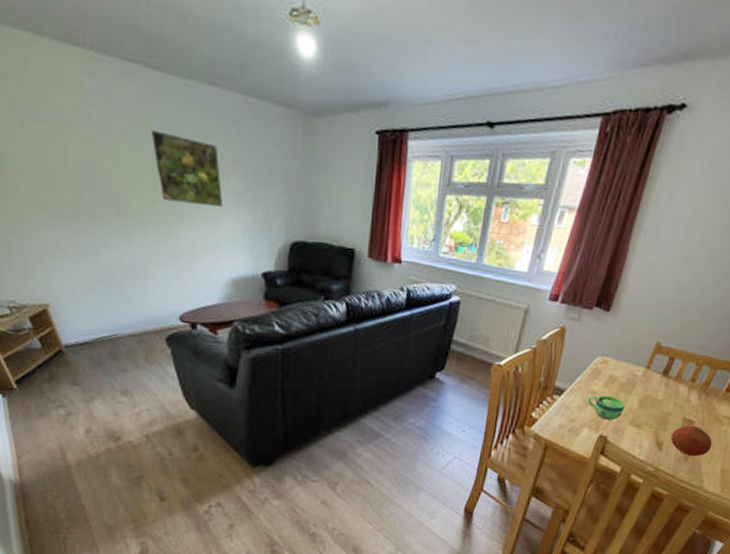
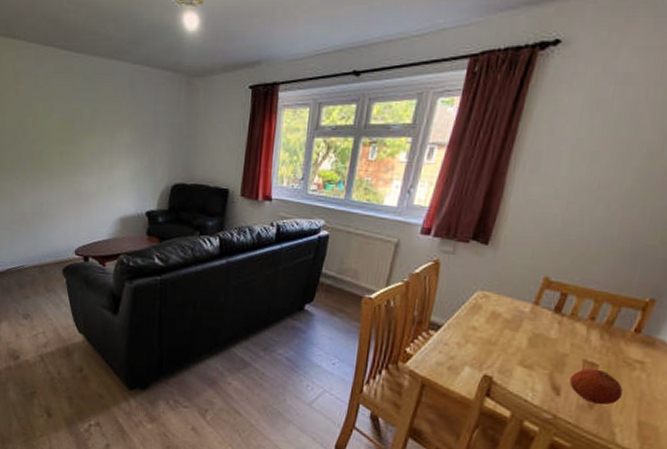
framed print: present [151,130,222,208] -> none [63,98,116,157]
cup: present [587,395,626,420] -> none [468,332,512,360]

